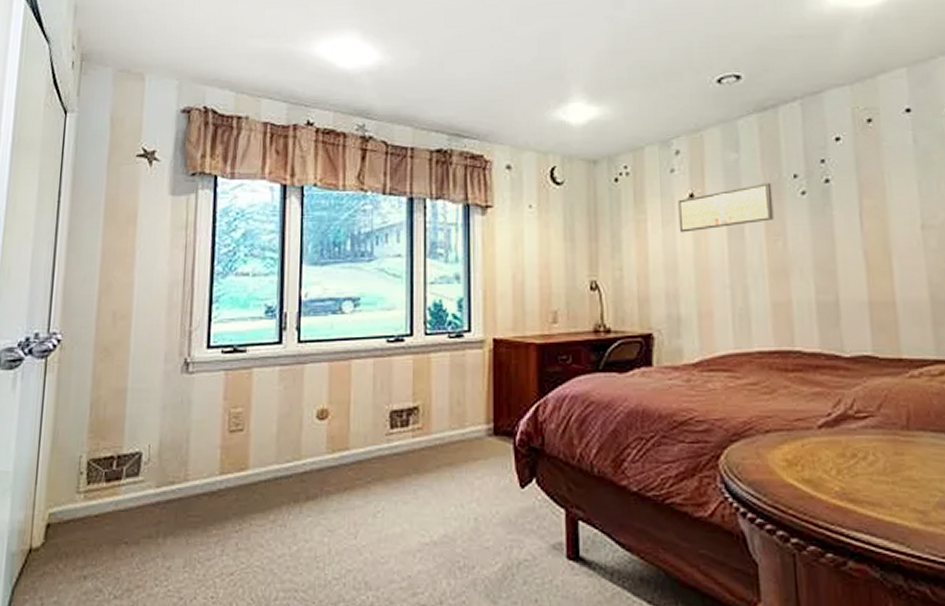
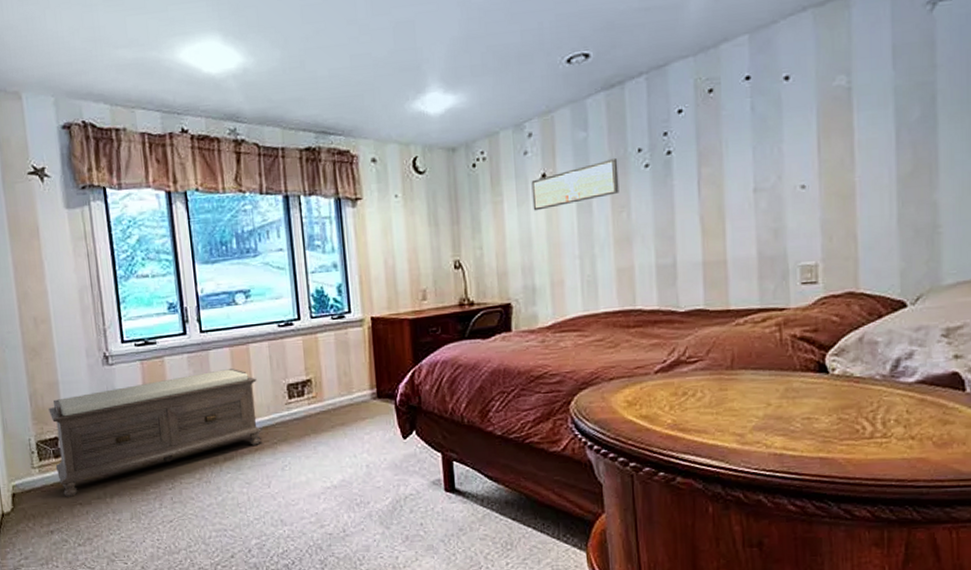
bench: none [104,388,356,533] -> present [48,369,262,497]

